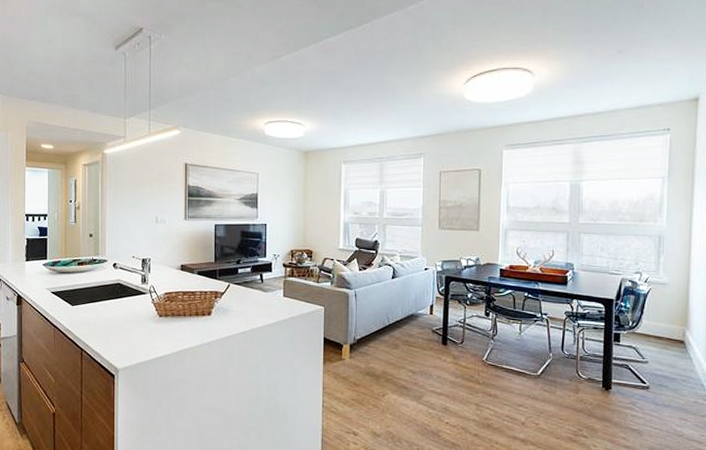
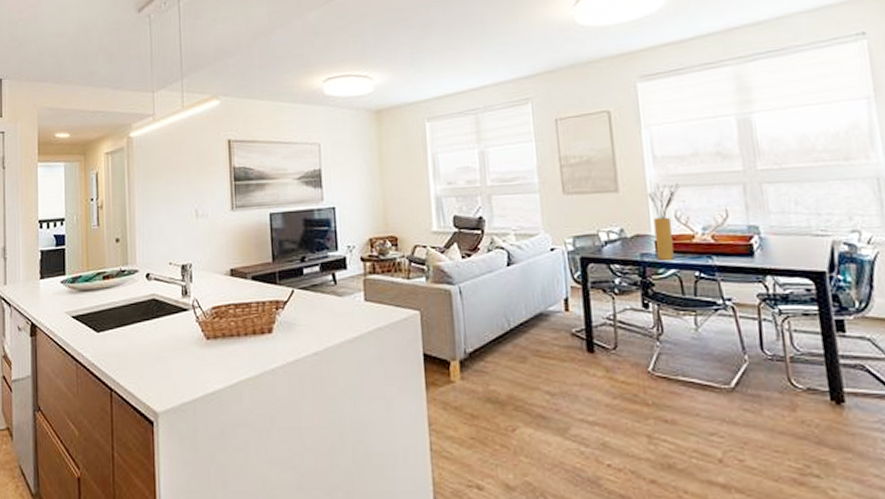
vase: none [500,227,523,284] -> present [648,183,680,262]

